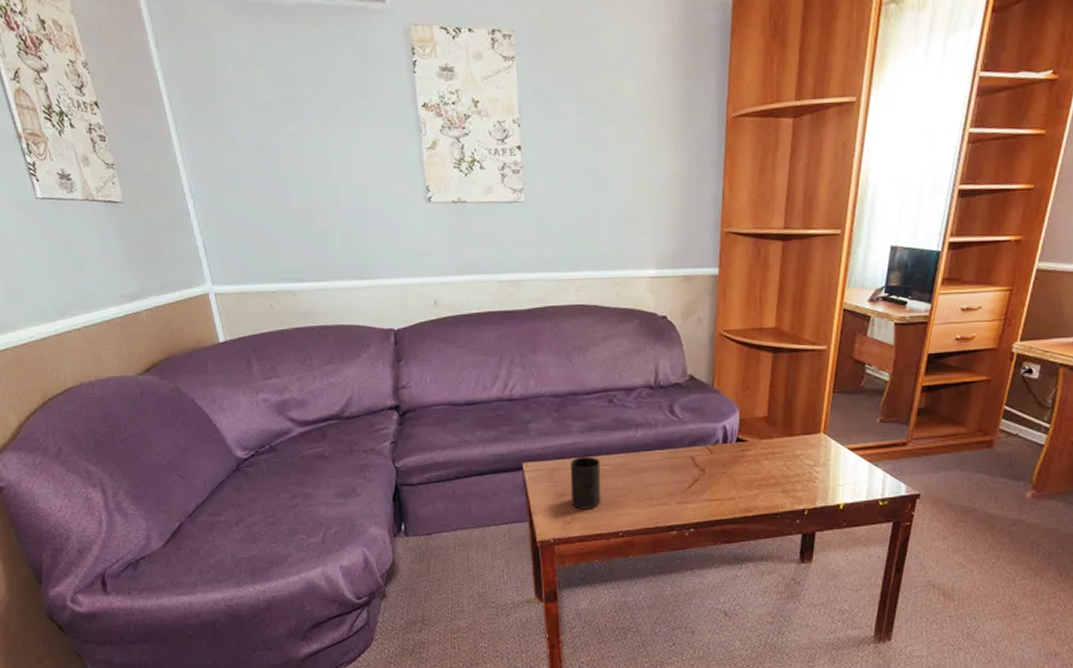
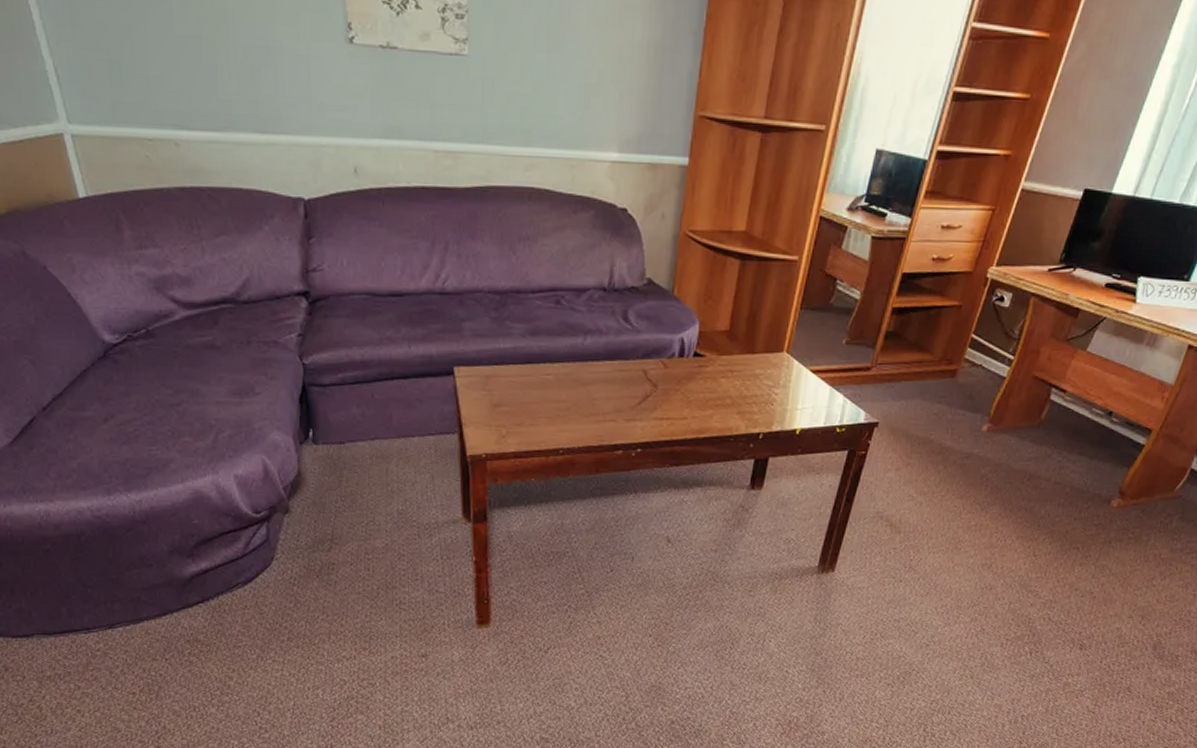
cup: present [570,456,601,509] -> none [507,363,543,423]

